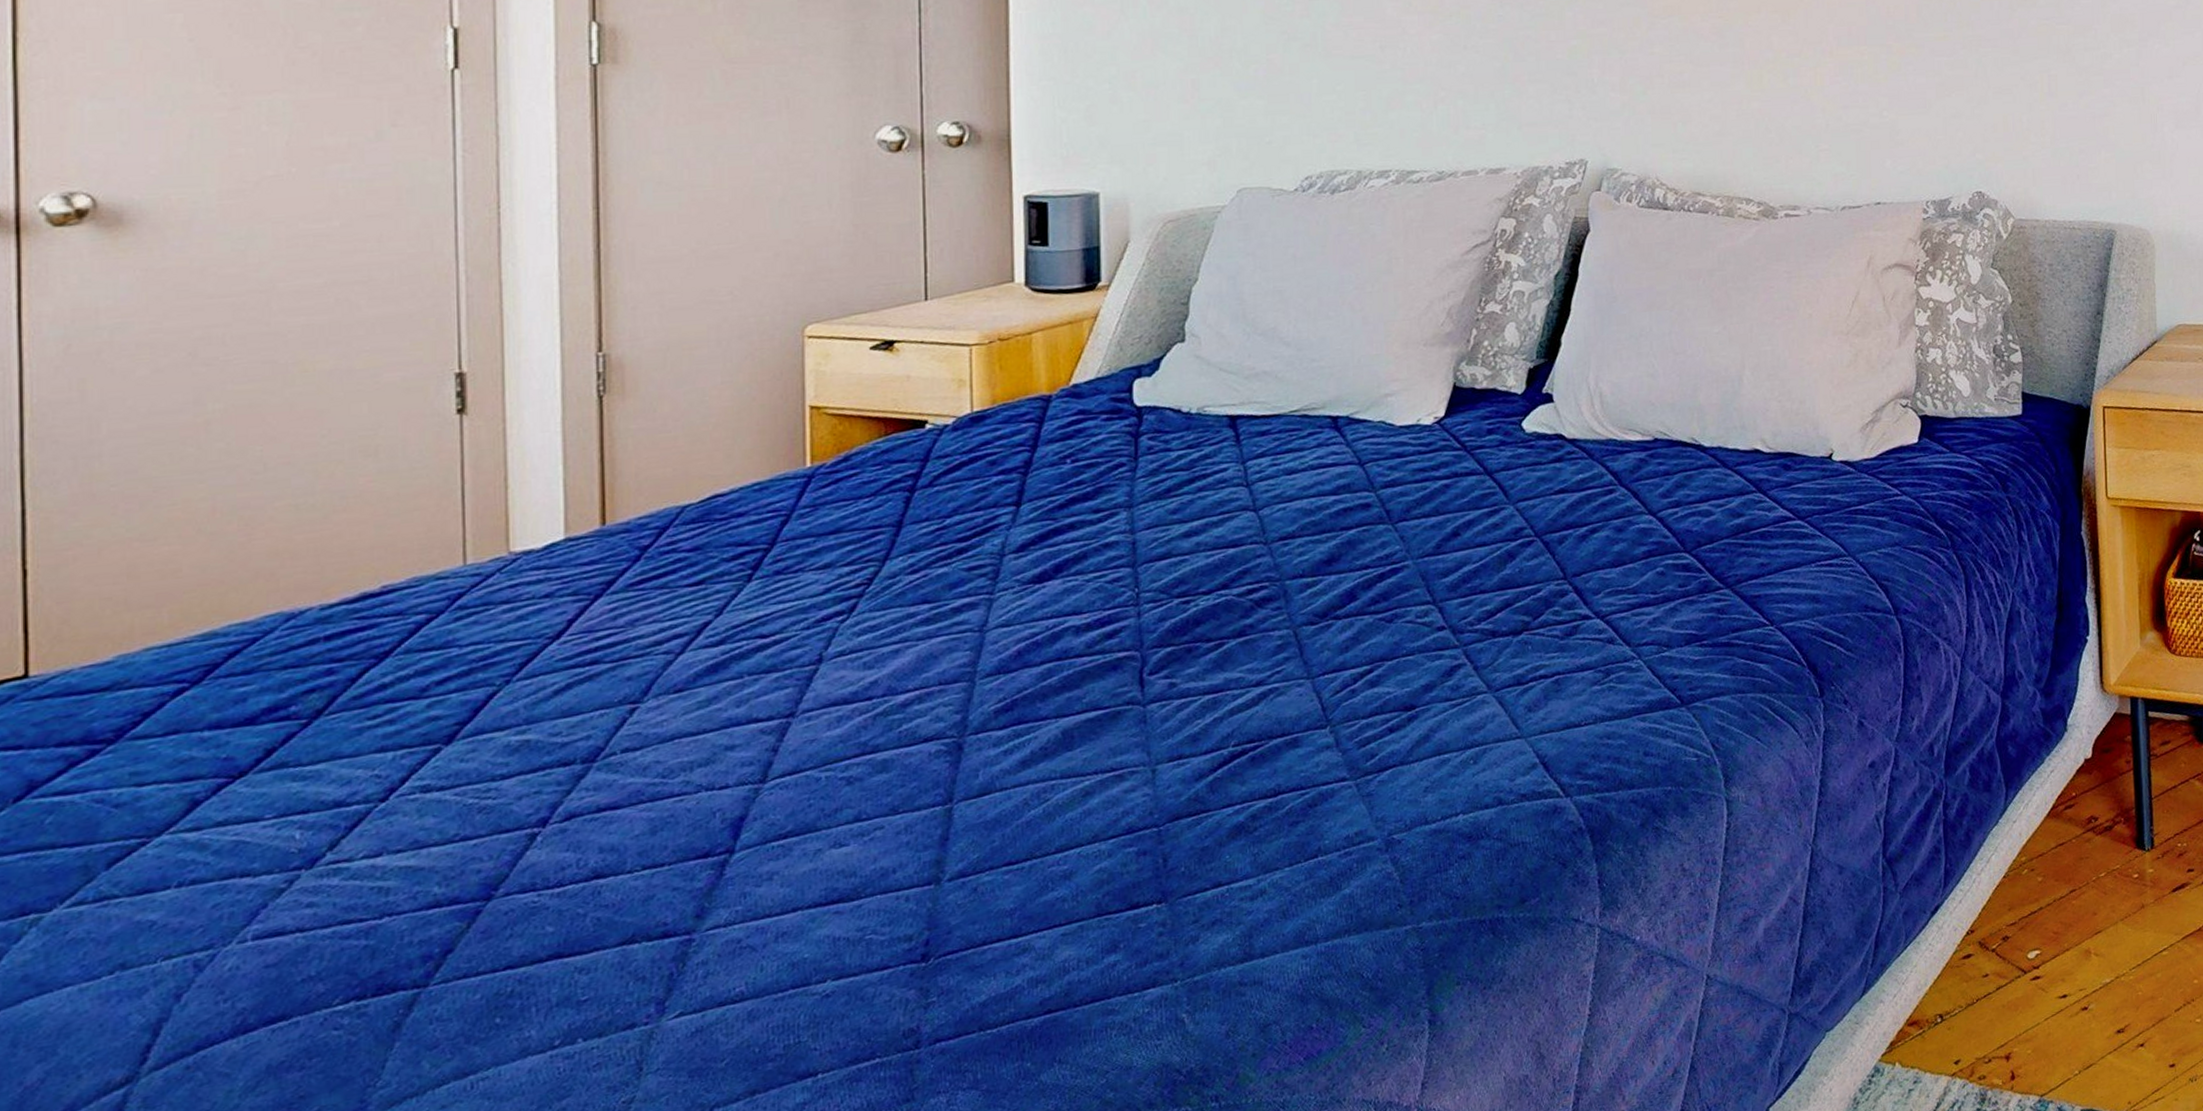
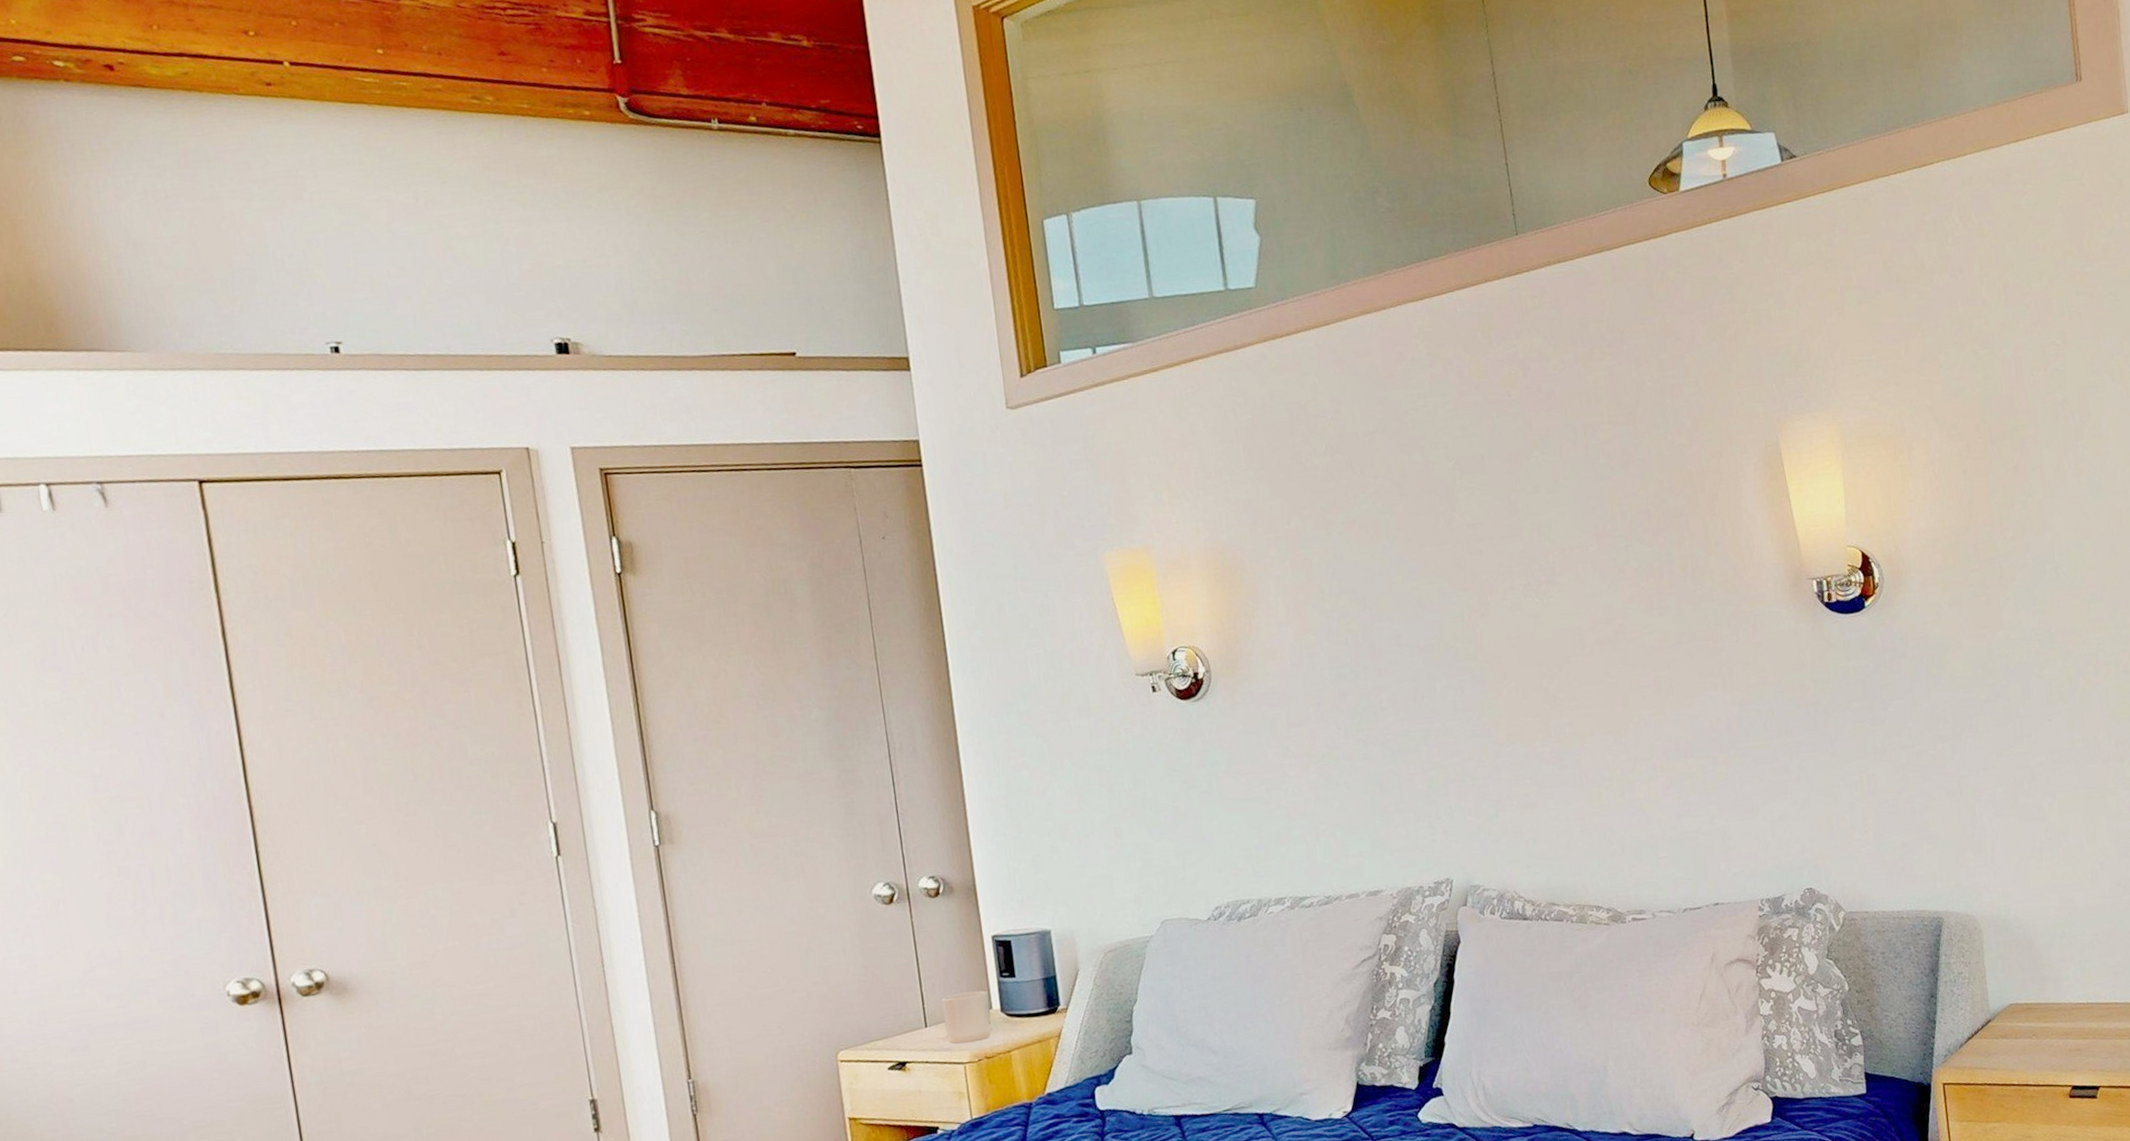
mug: none [950,259,1012,322] -> present [941,990,992,1044]

